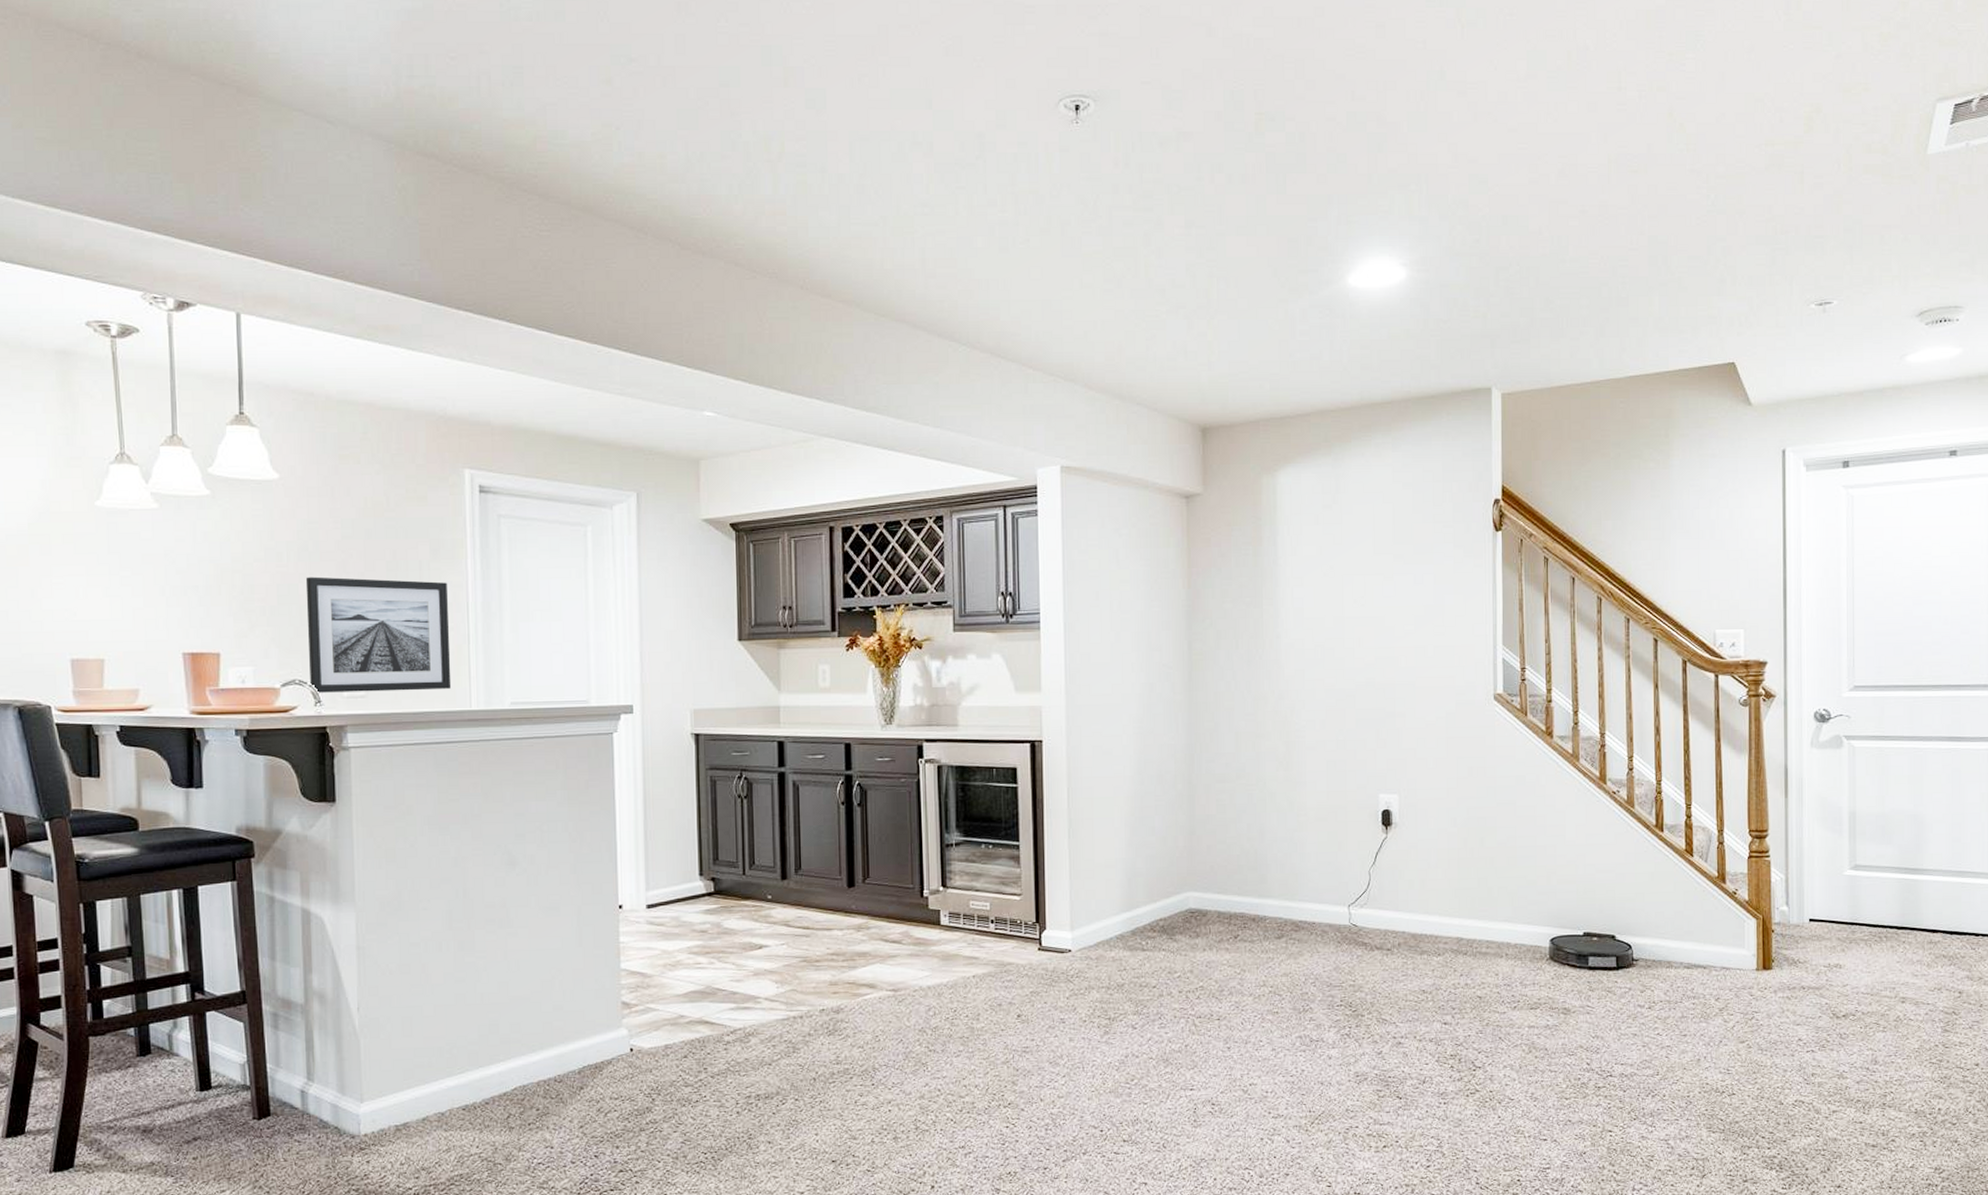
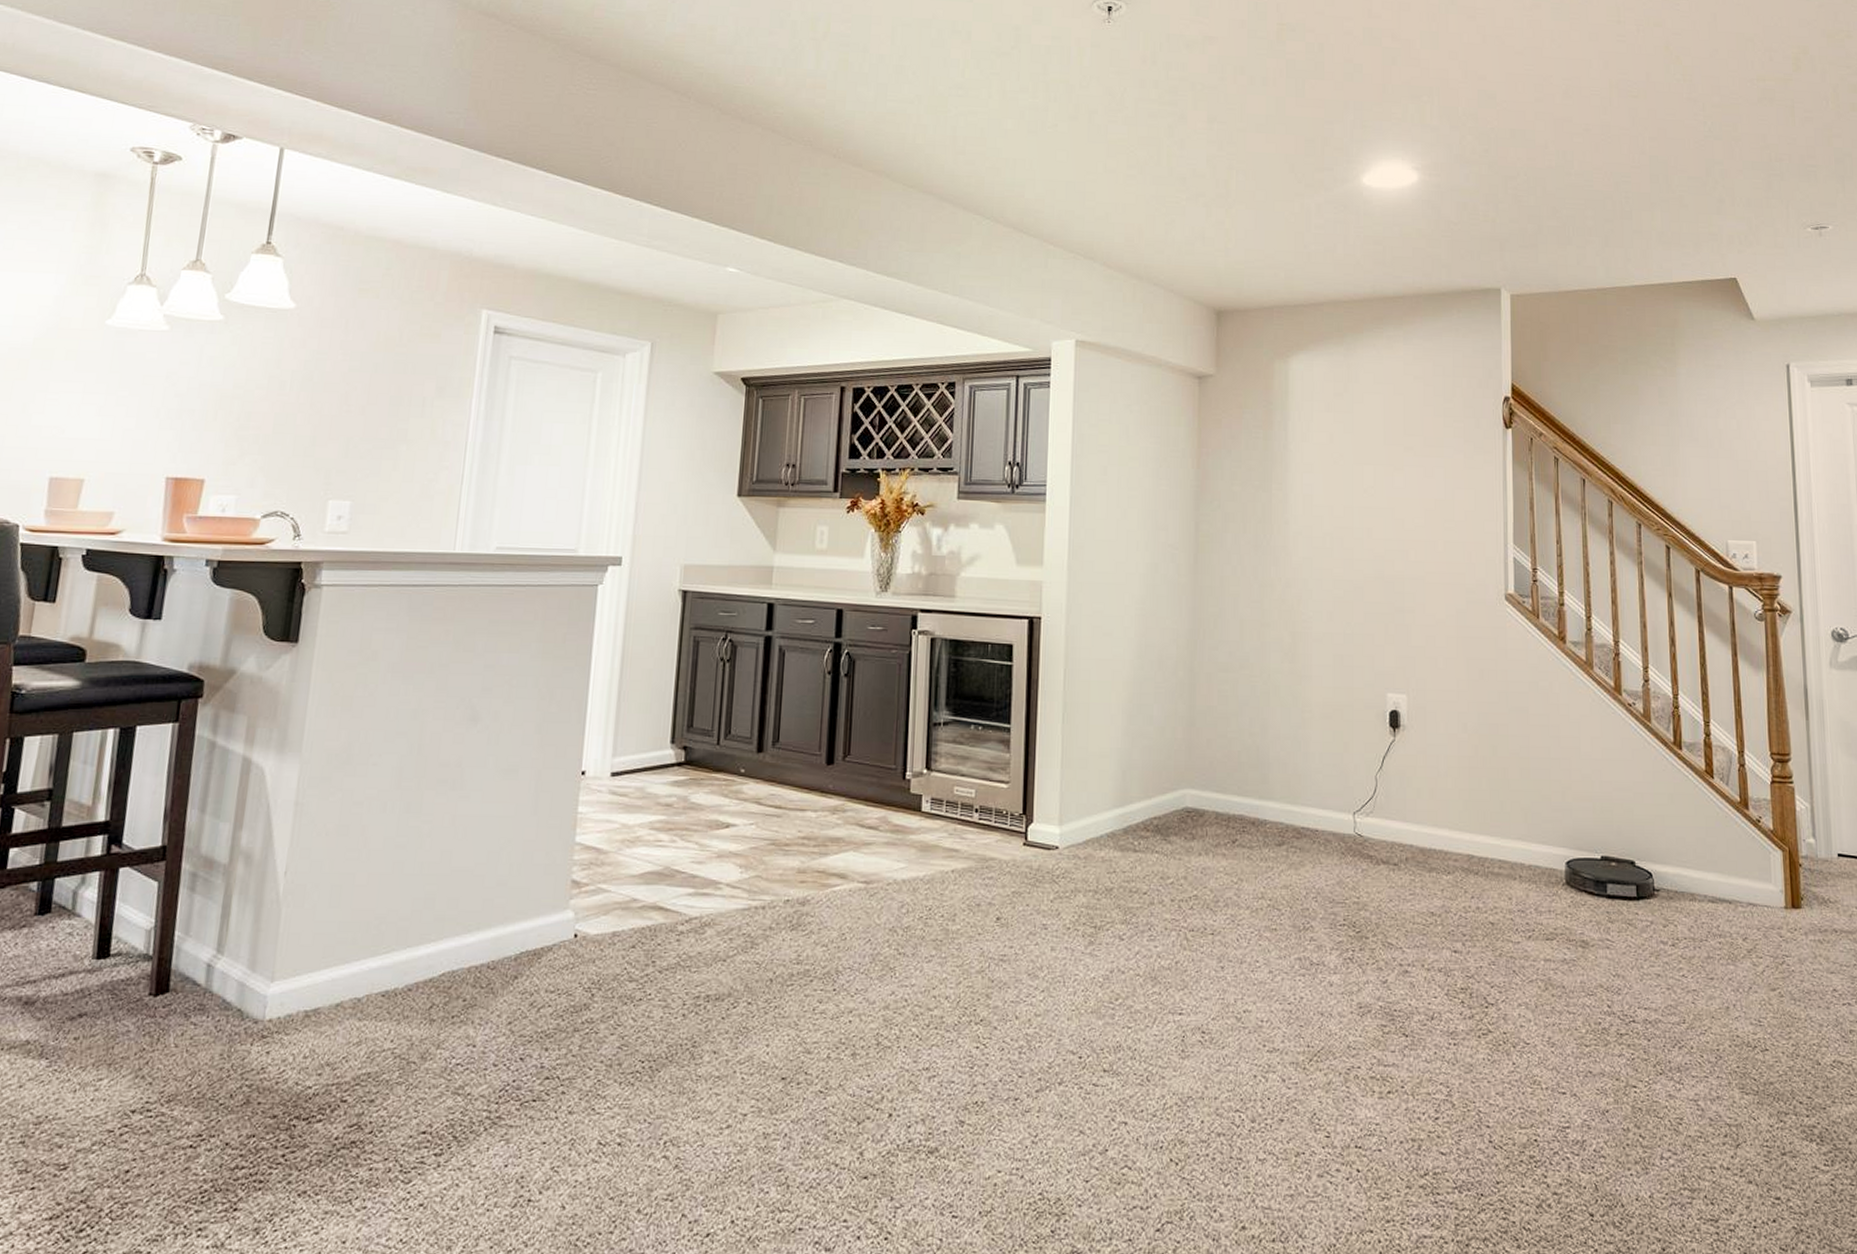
wall art: present [305,576,452,693] -> none [292,407,448,530]

